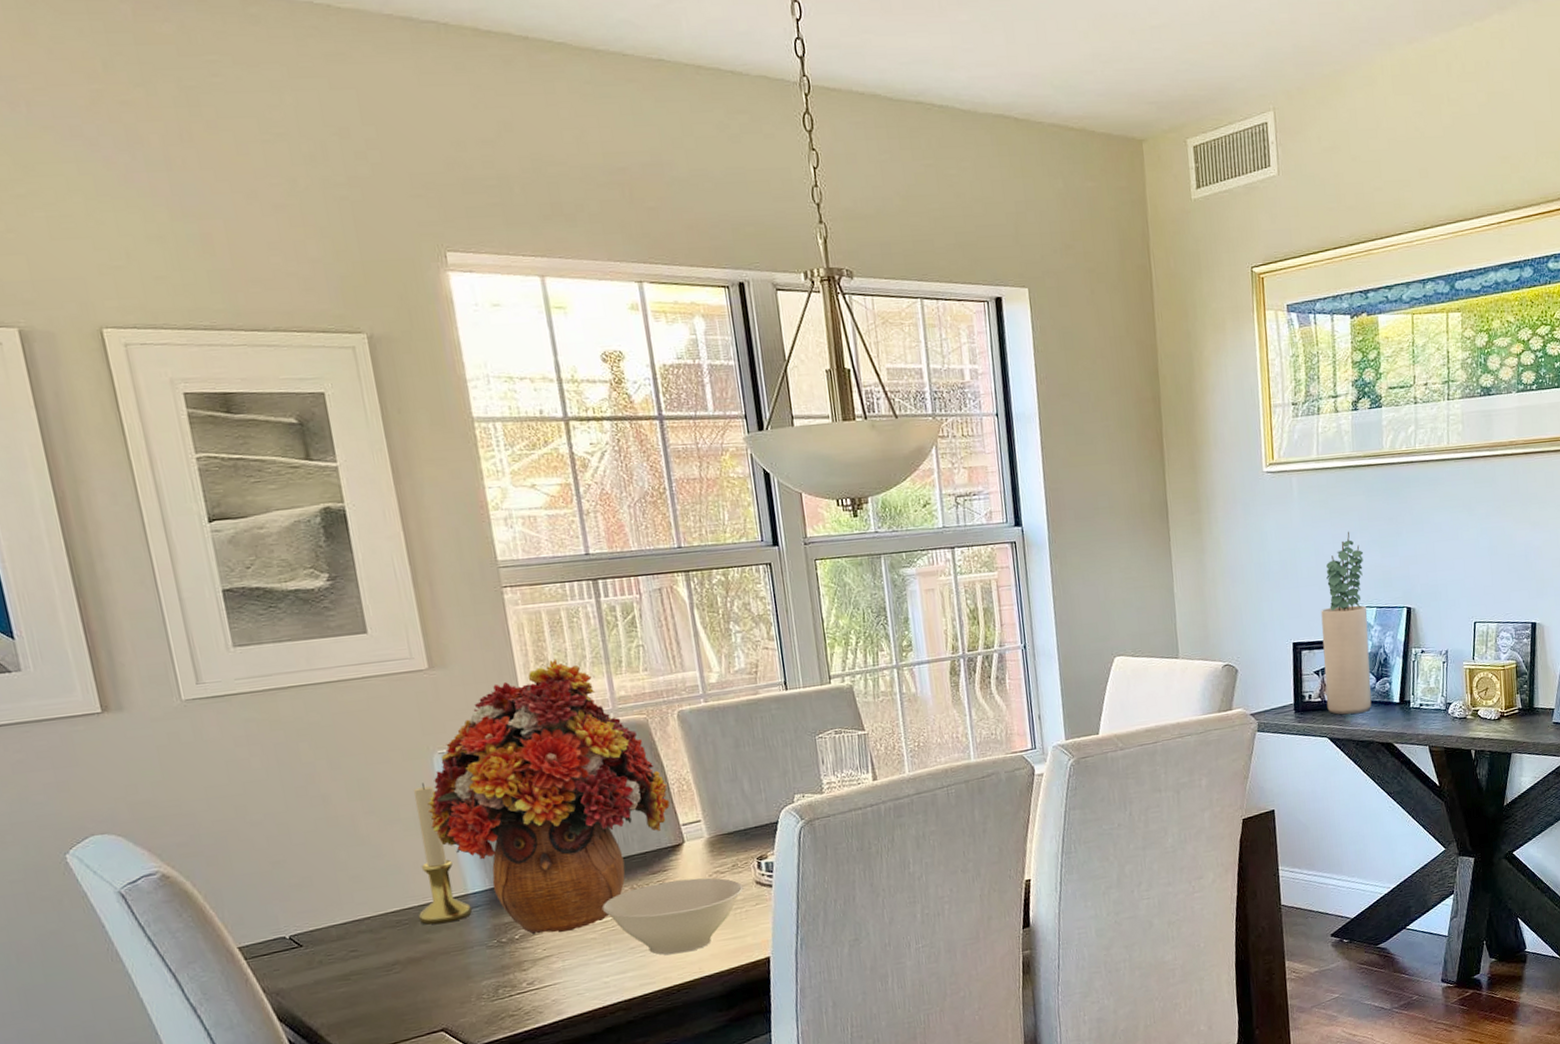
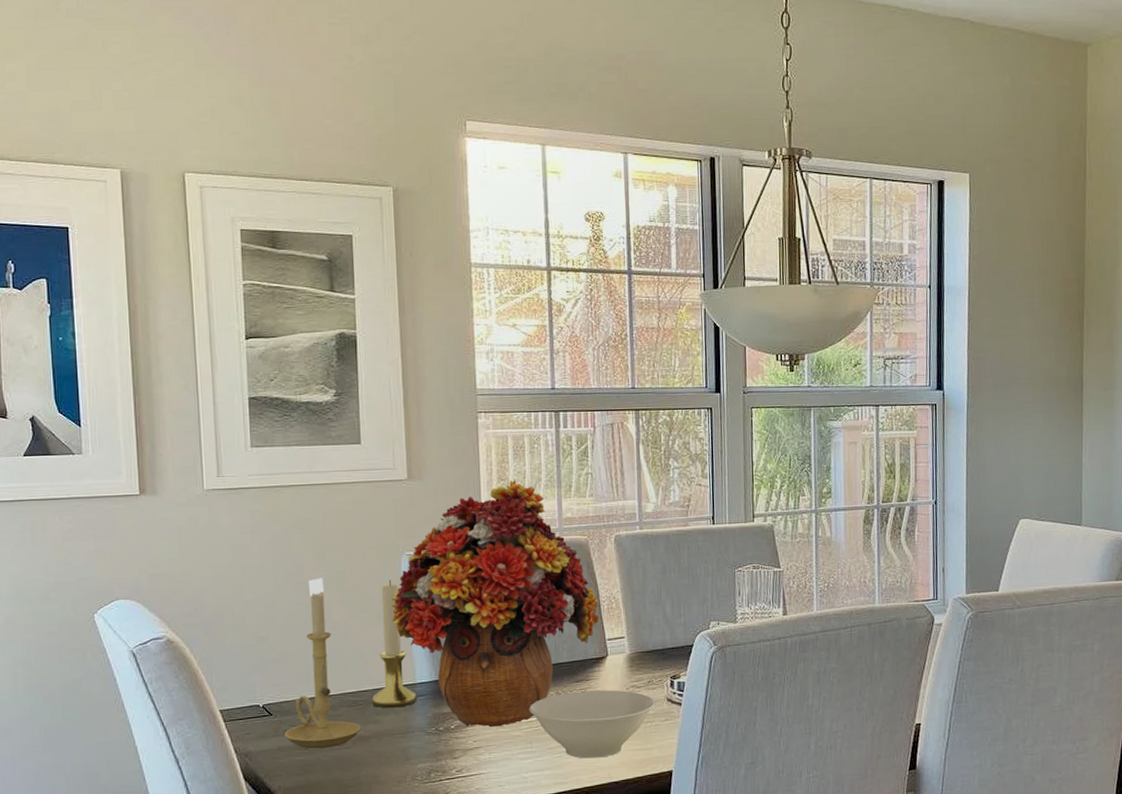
candle holder: none [320,788,411,979] -> present [284,578,361,749]

